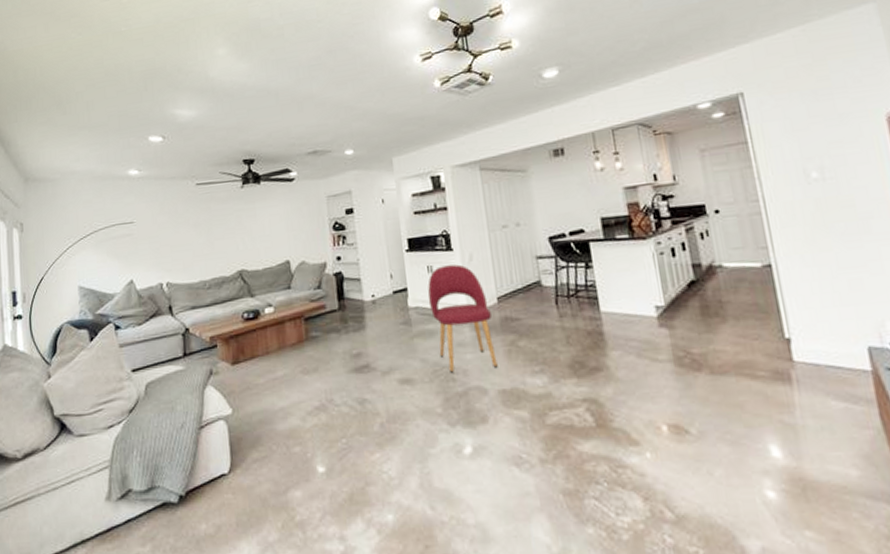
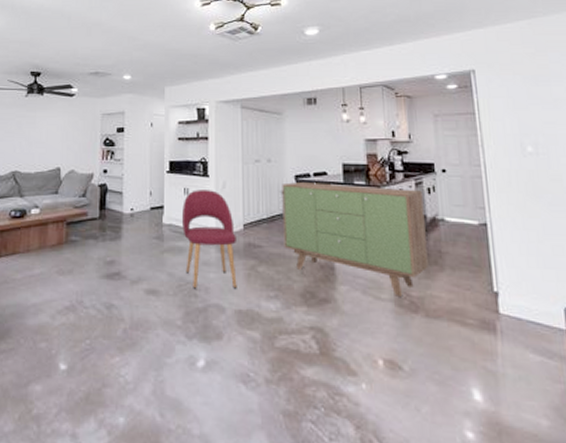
sideboard: none [535,236,709,356] -> present [282,181,428,297]

